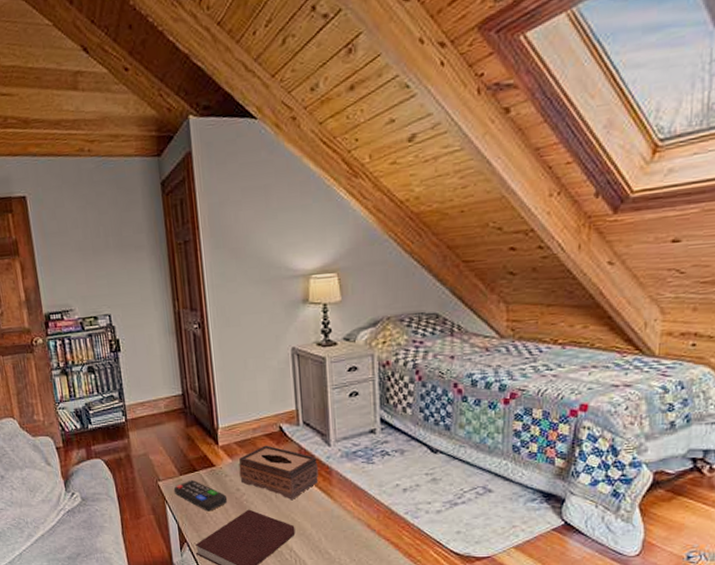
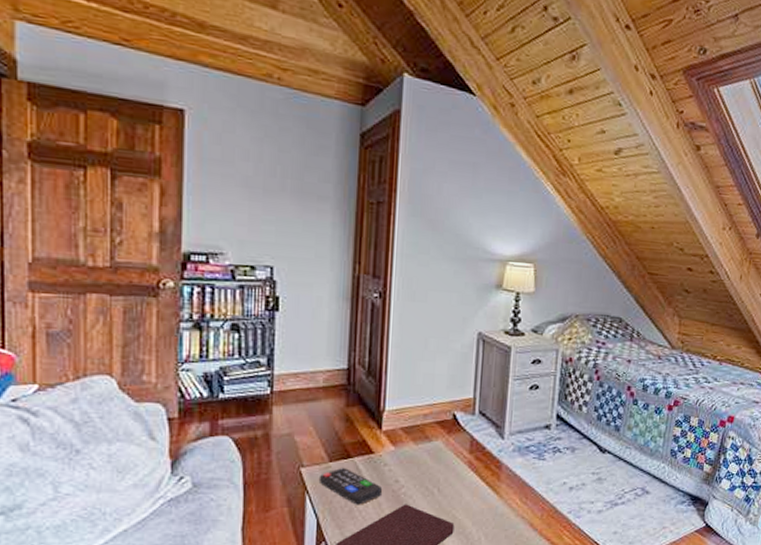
tissue box: present [239,445,319,500] -> none [401,433,489,494]

